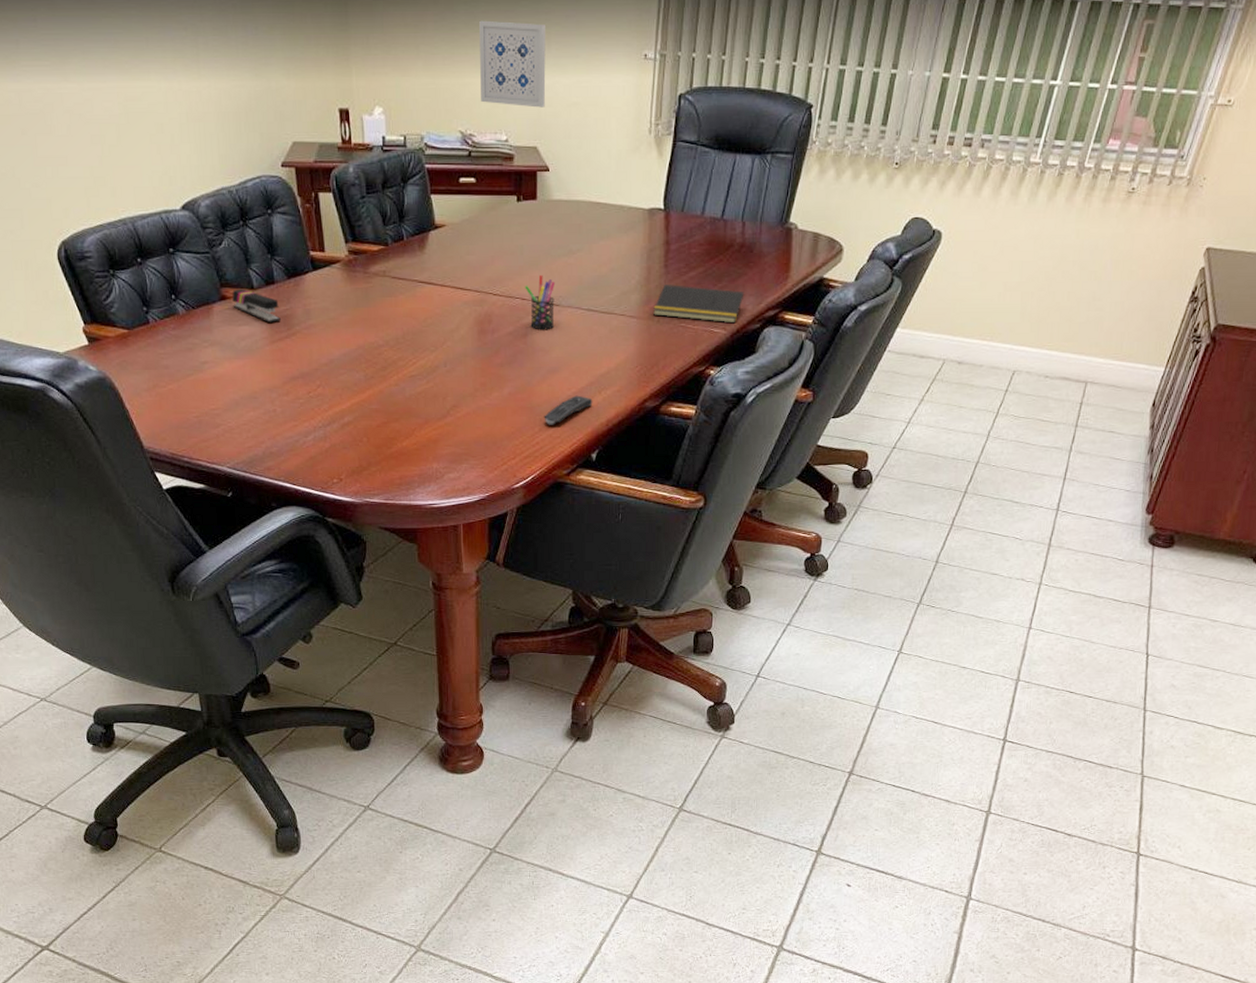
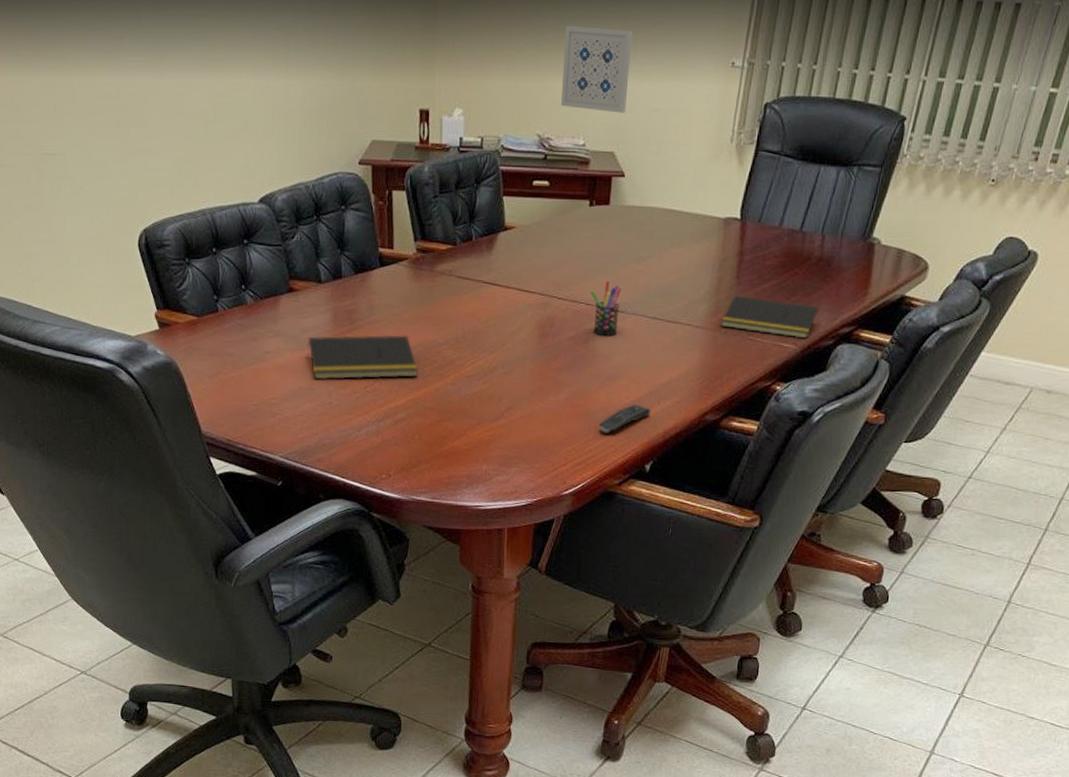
stapler: present [232,289,281,323] -> none [299,282,345,316]
notepad: none [245,338,361,388] -> present [307,335,419,380]

